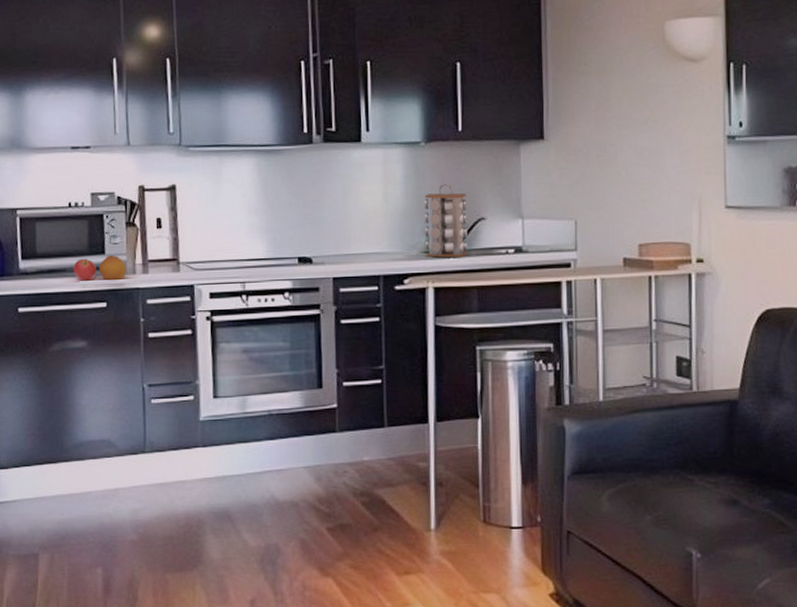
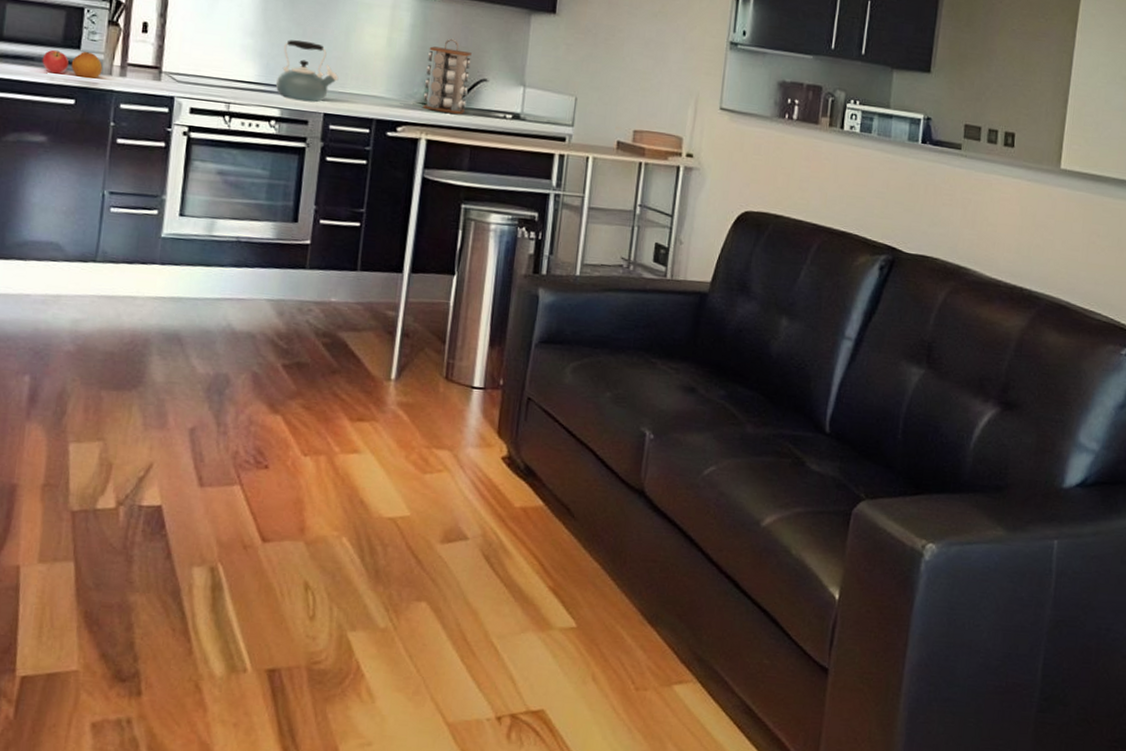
kettle: none [284,210,342,270] -> present [275,40,339,103]

